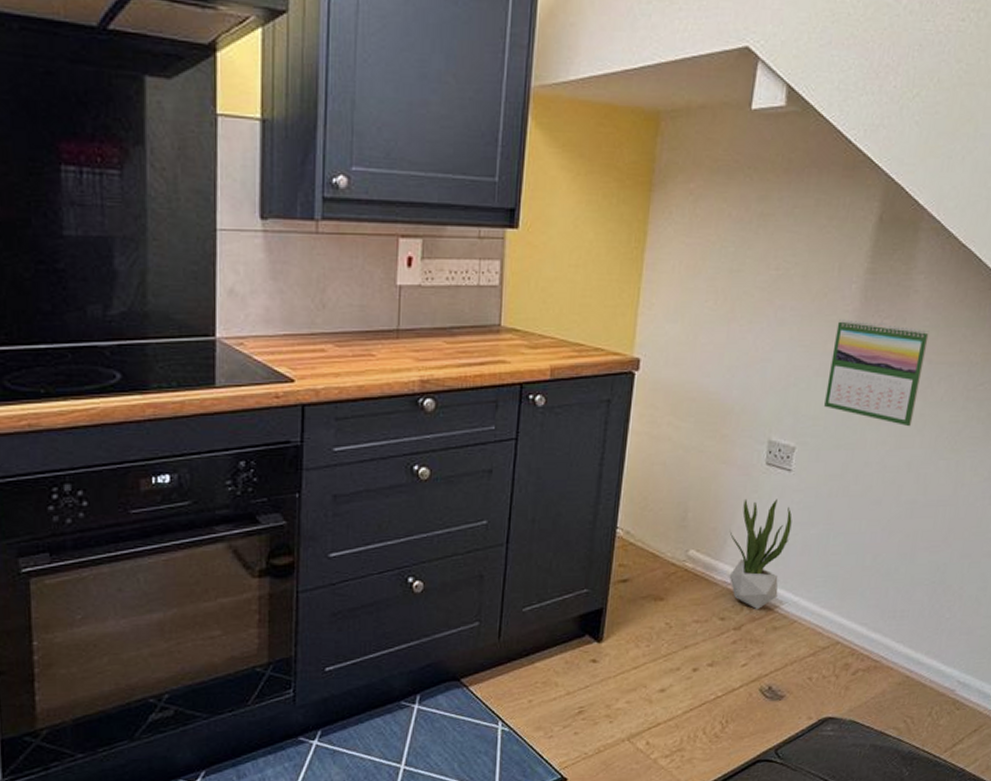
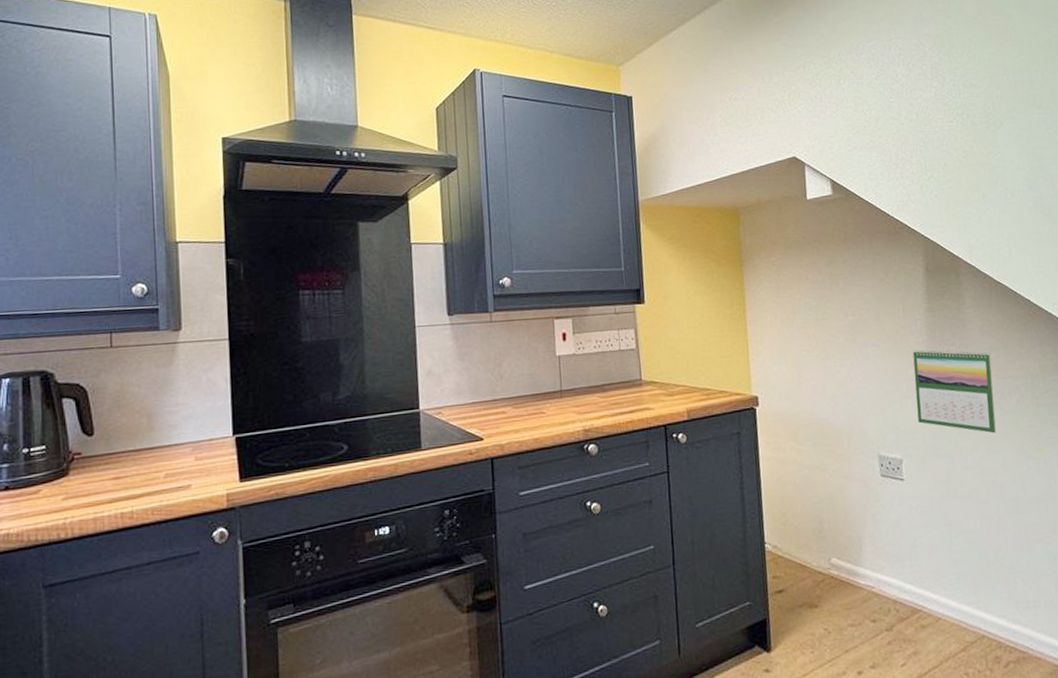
potted plant: present [729,498,792,610] -> none [862,506,918,610]

